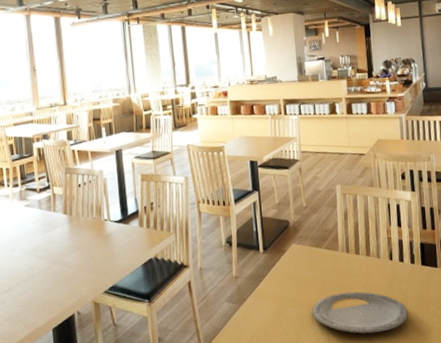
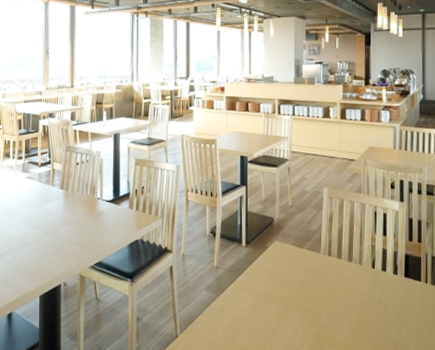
plate: present [312,291,409,334] -> none [289,295,387,340]

